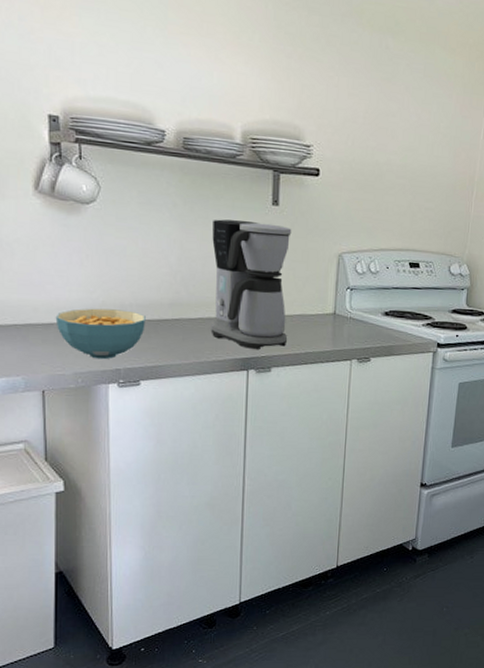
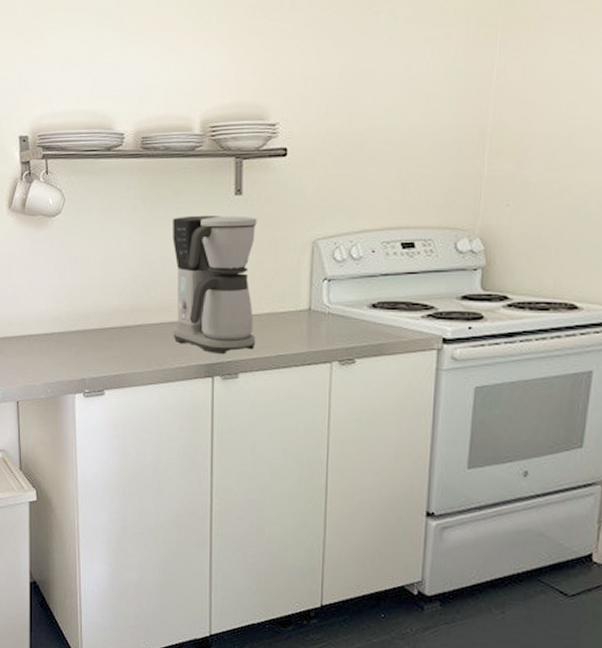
cereal bowl: present [55,308,146,360] -> none [27,318,109,369]

